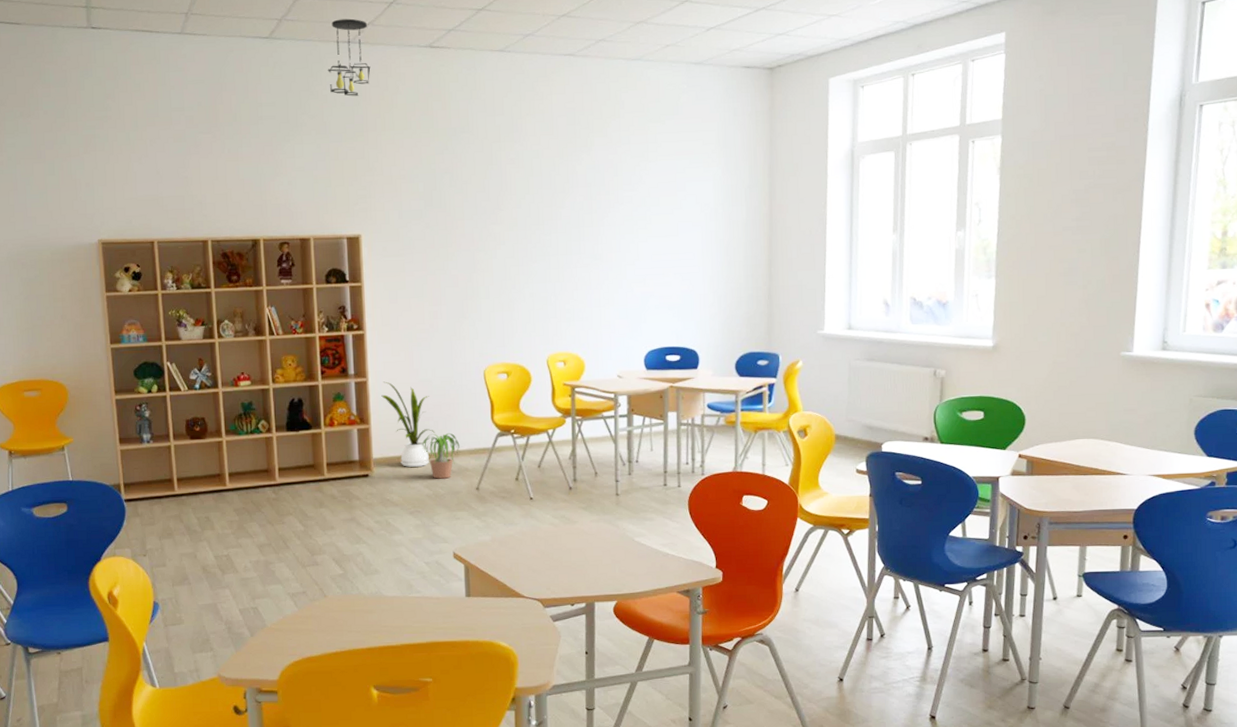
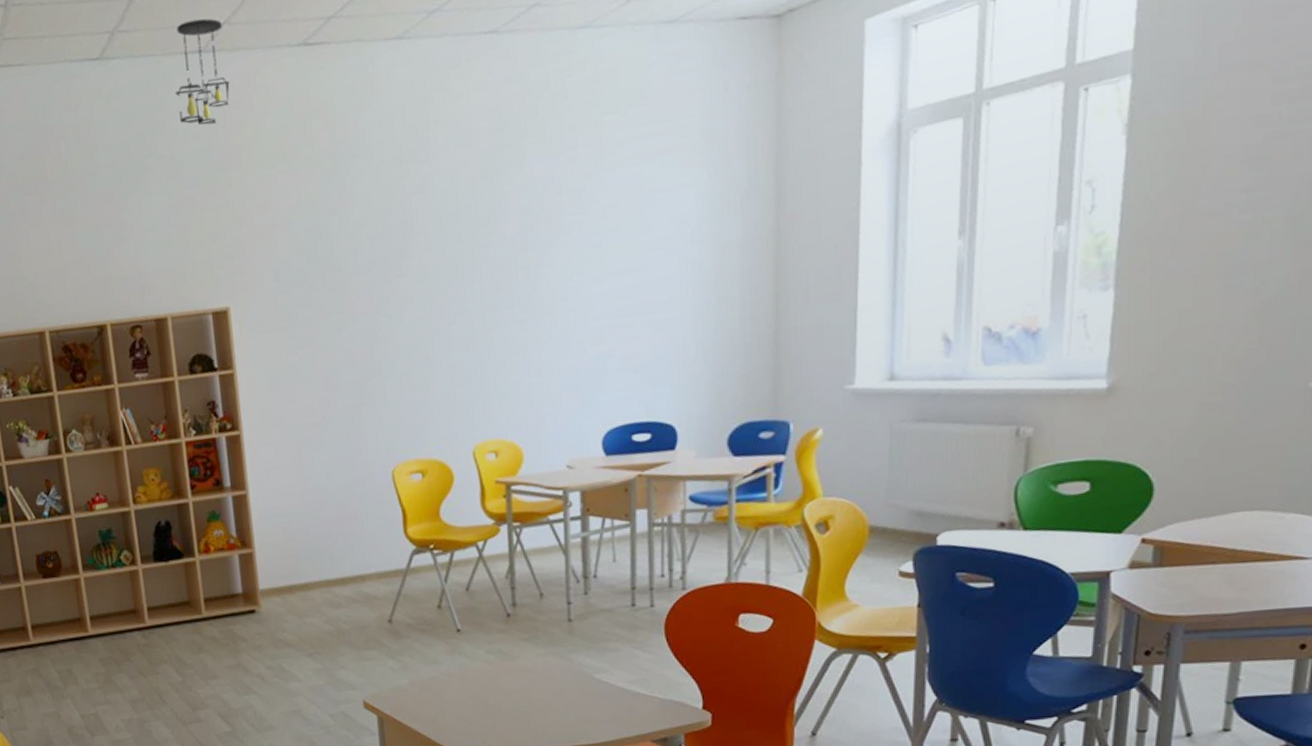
house plant: present [381,381,435,467] -> none [265,493,334,599]
potted plant: present [416,432,460,479] -> none [312,552,367,612]

